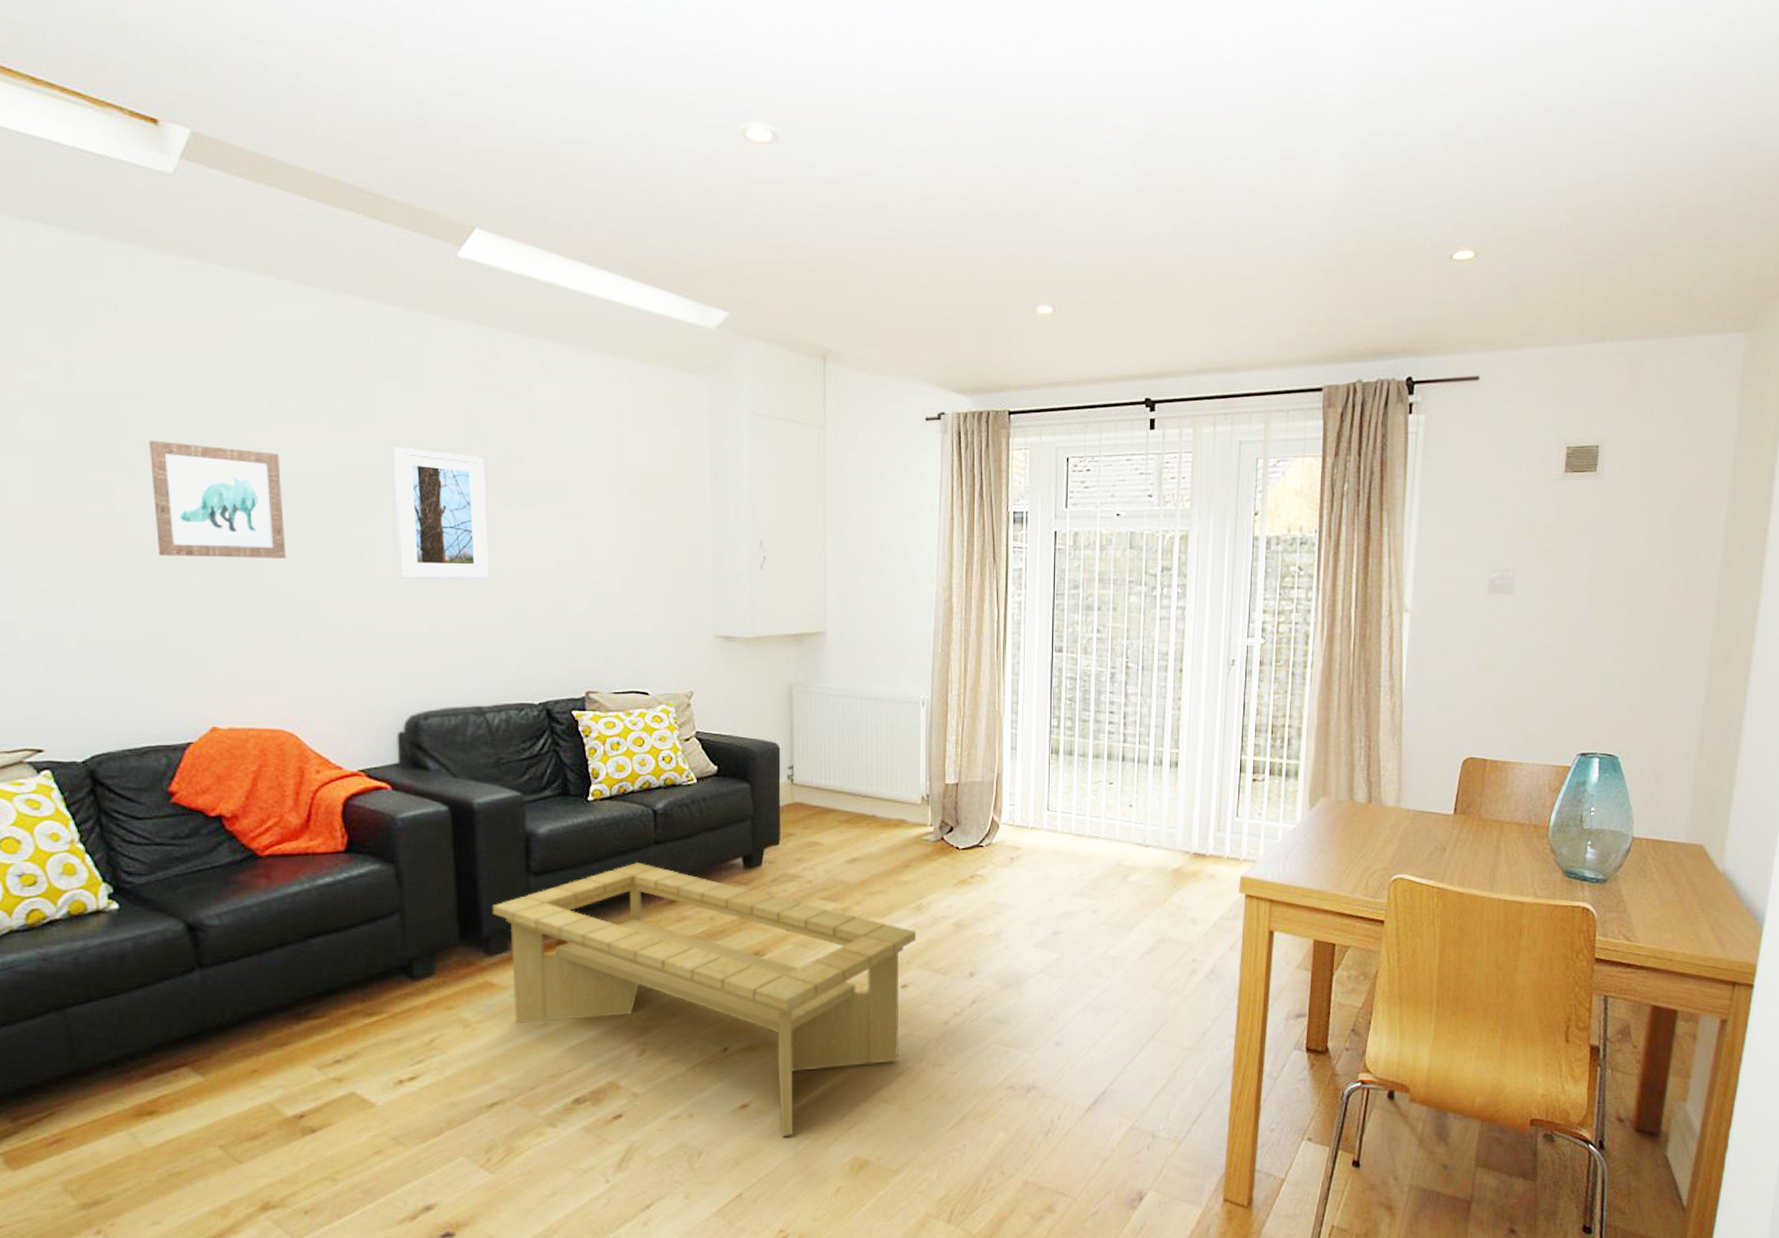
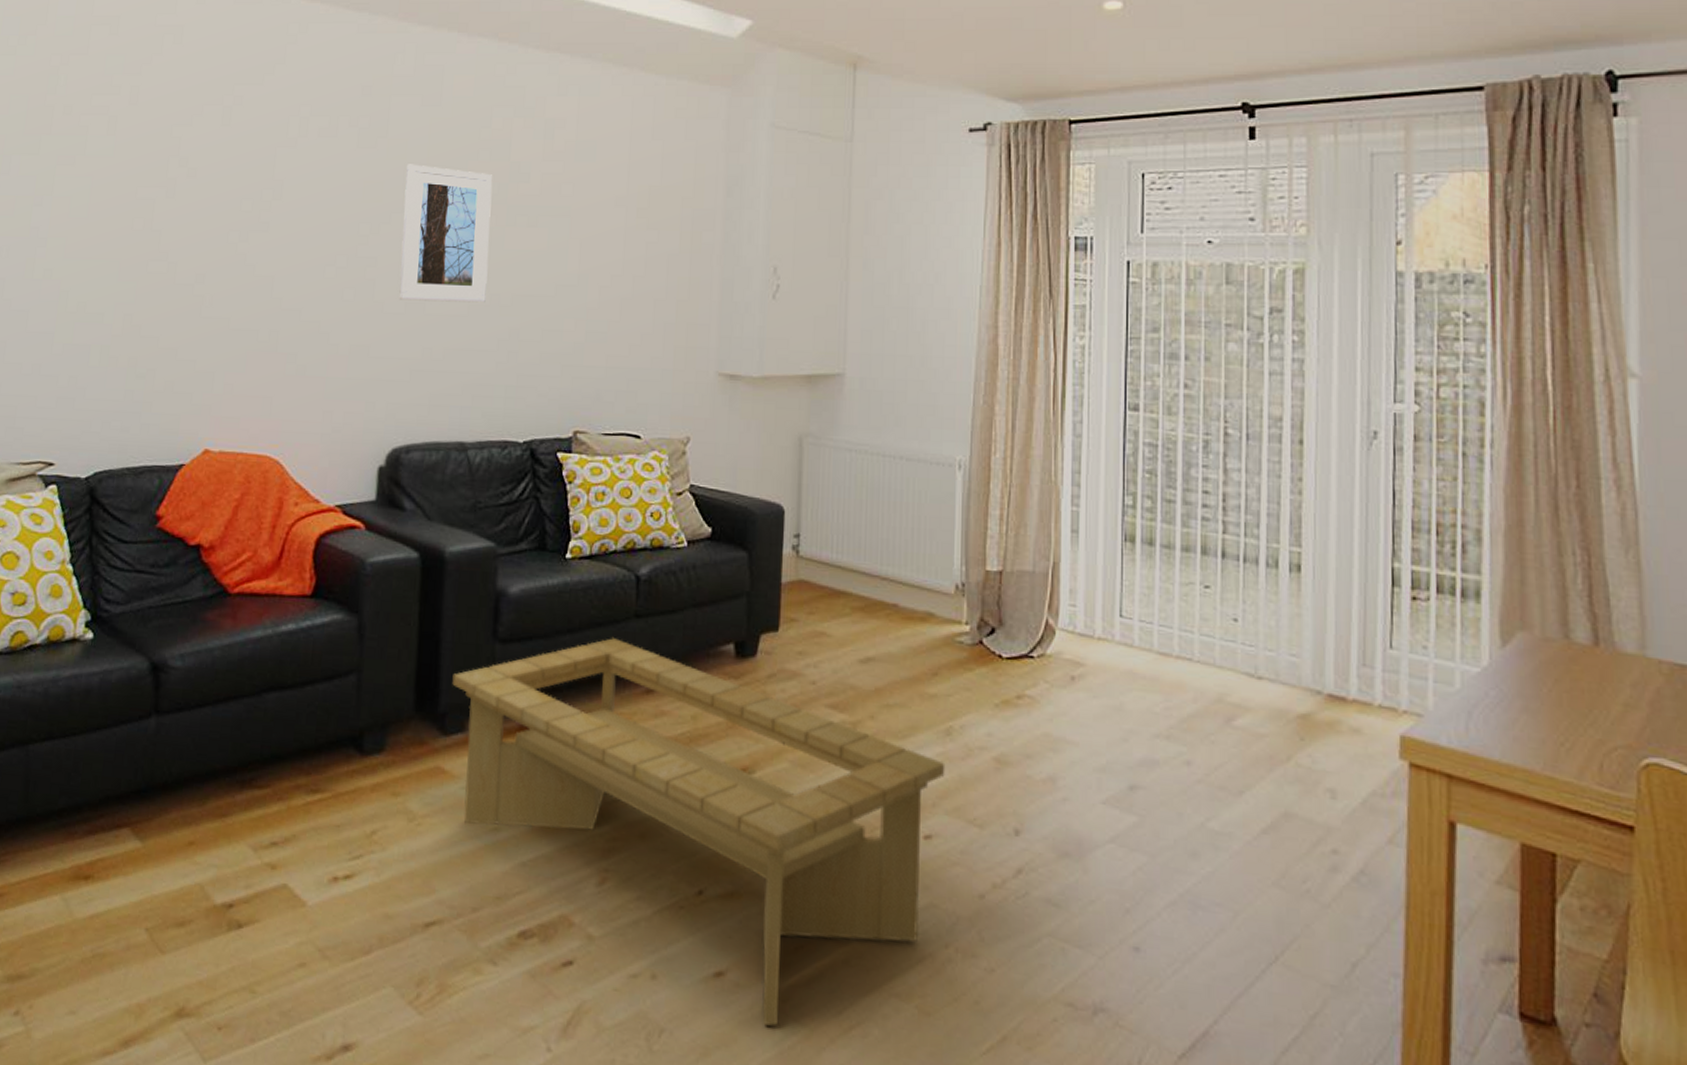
wall art: present [149,440,287,558] -> none [182,158,302,276]

